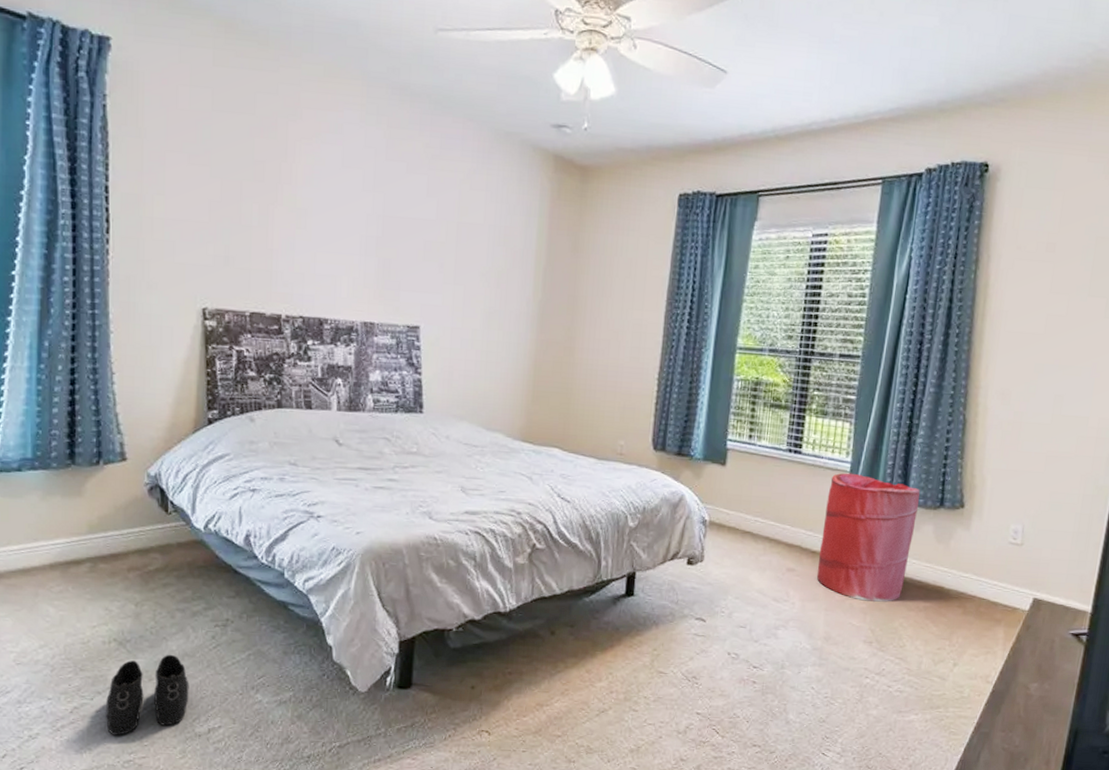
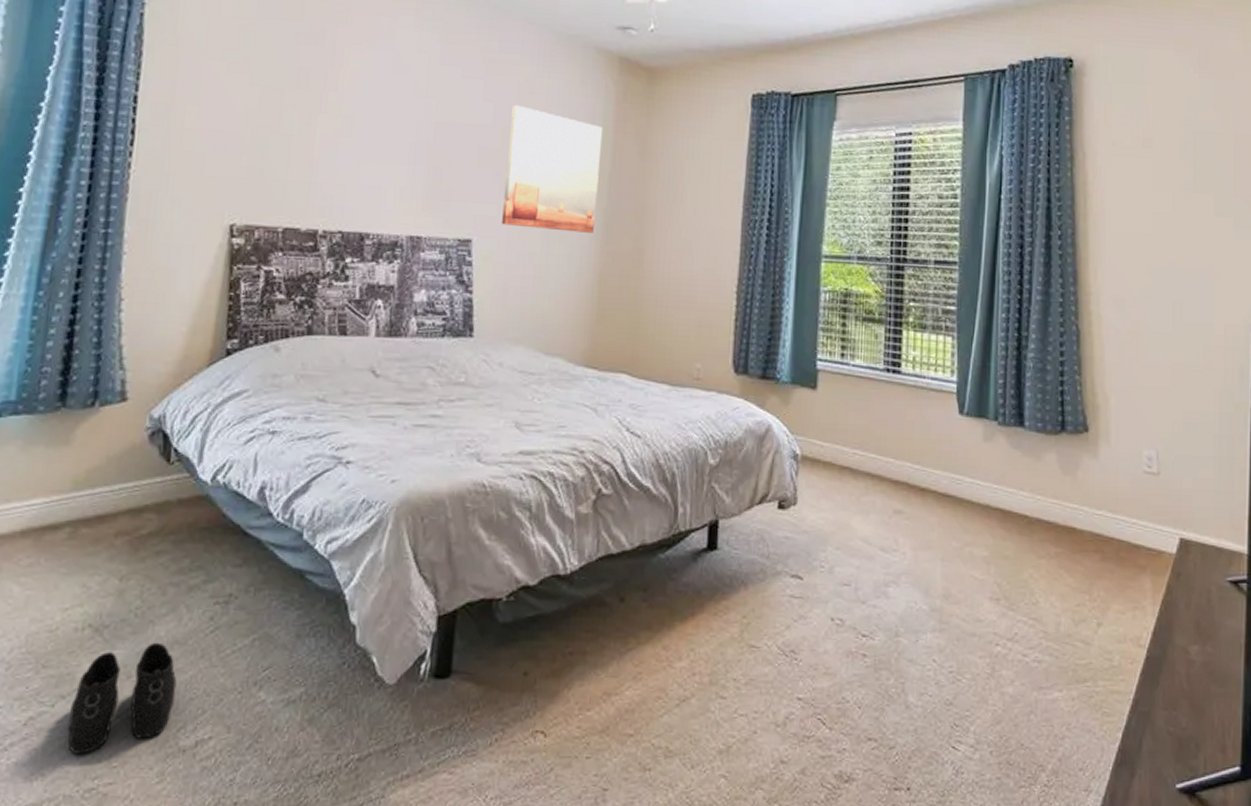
wall art: none [446,200,539,323] -> present [502,104,603,233]
laundry hamper: present [816,473,920,602] -> none [928,394,1037,549]

